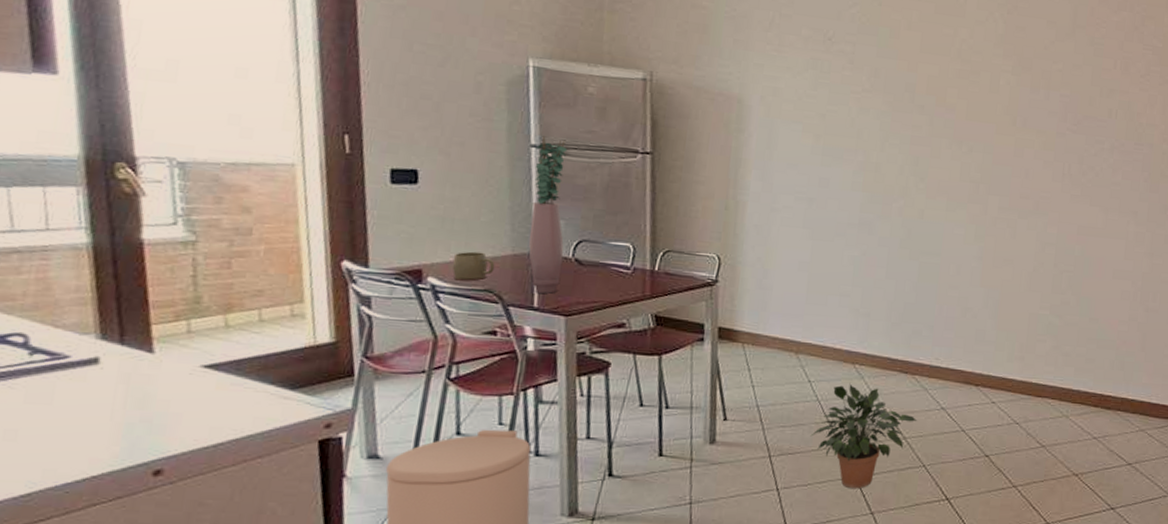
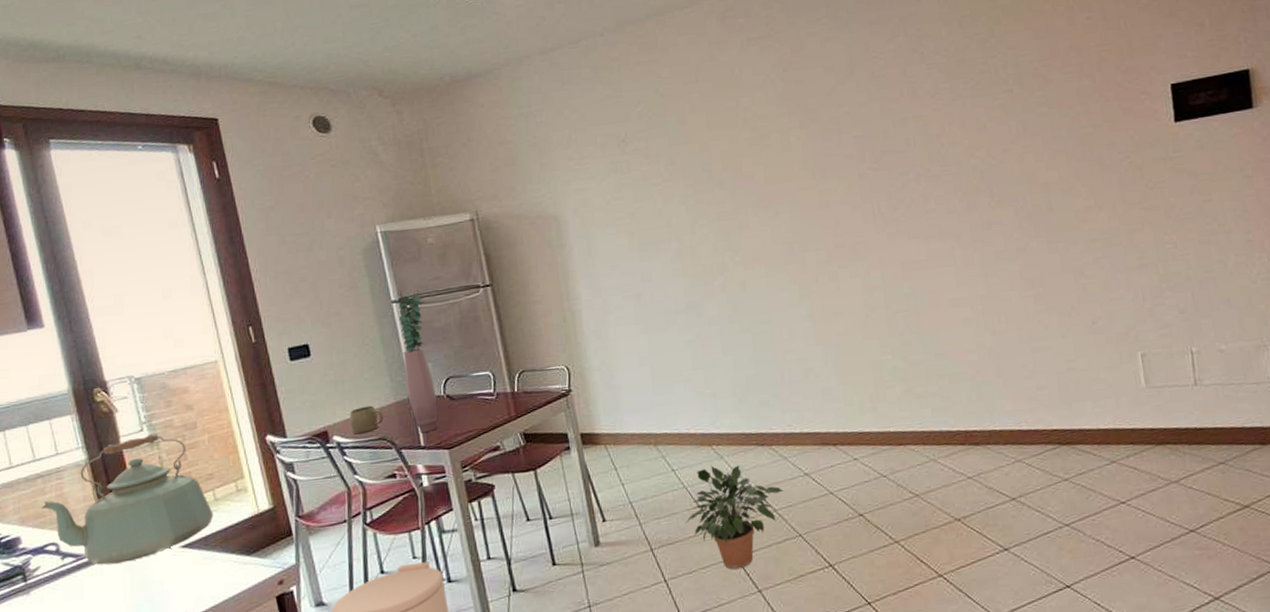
kettle: none [11,229,255,372] -> present [41,433,214,565]

